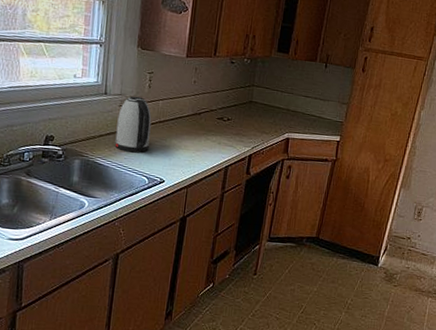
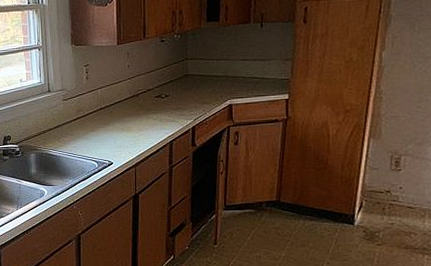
kettle: present [115,96,152,153] -> none [62,89,94,141]

